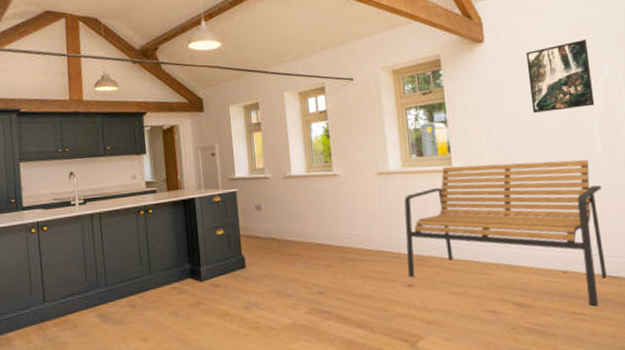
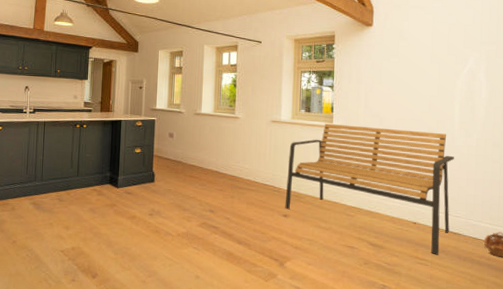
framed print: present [526,39,595,113] -> none [405,35,459,90]

